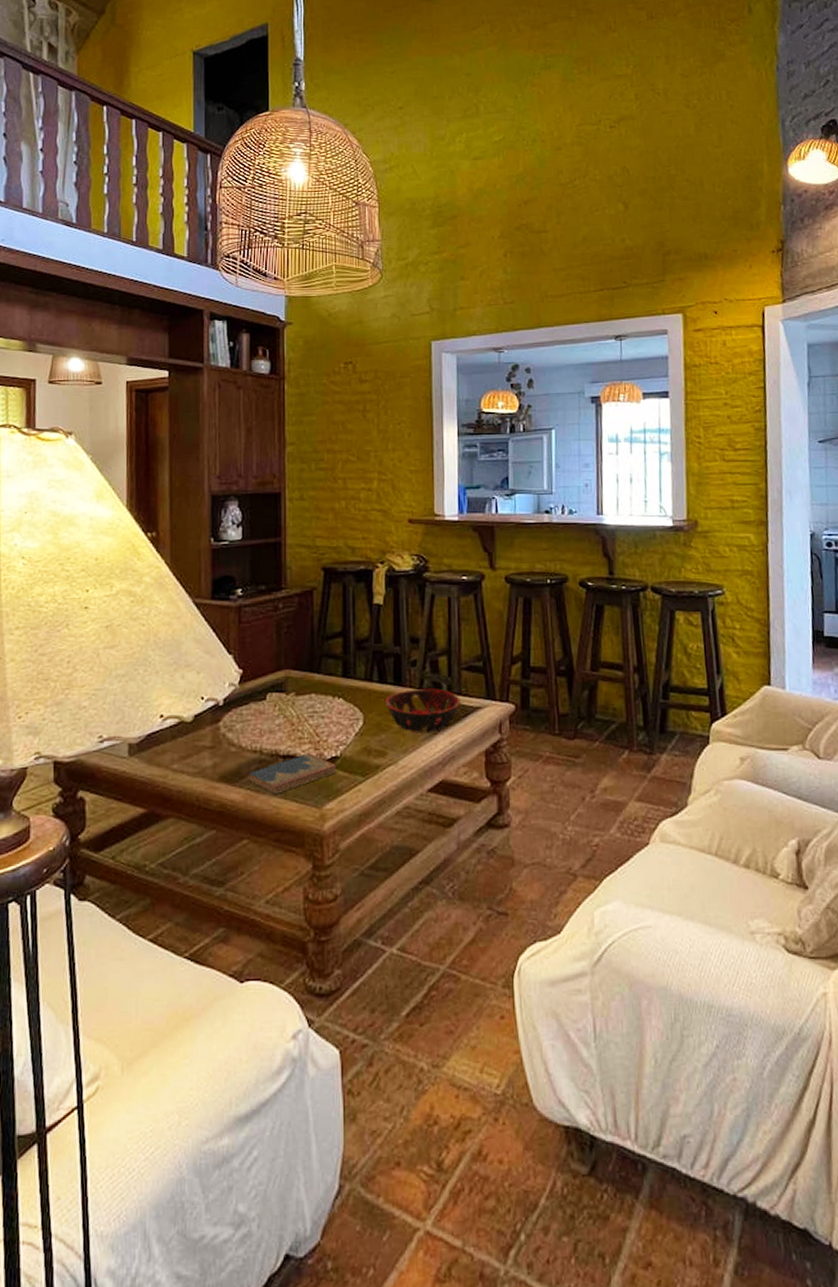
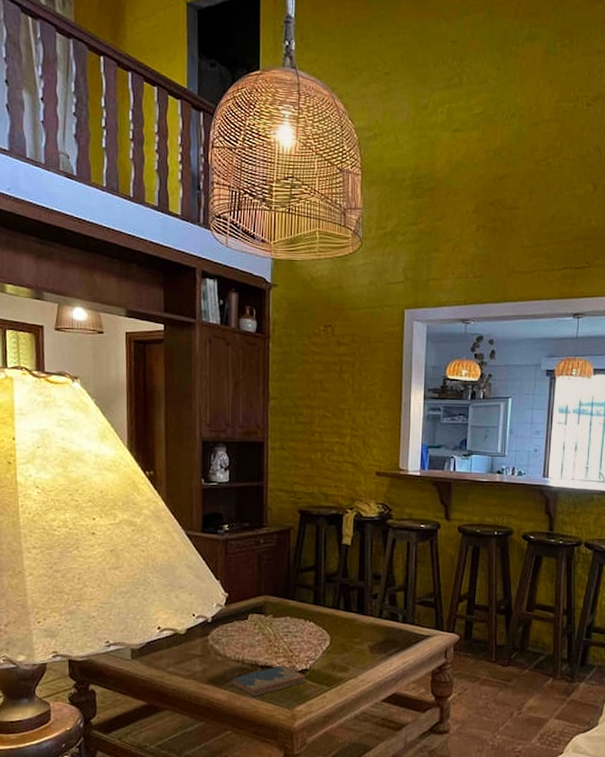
decorative bowl: present [384,689,460,732] -> none [348,618,413,654]

